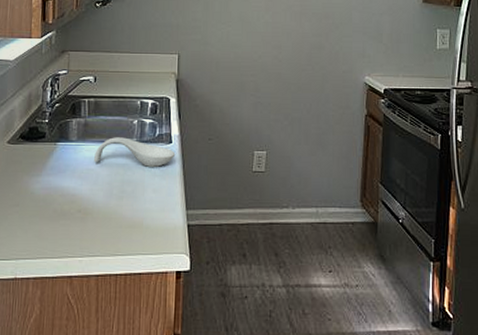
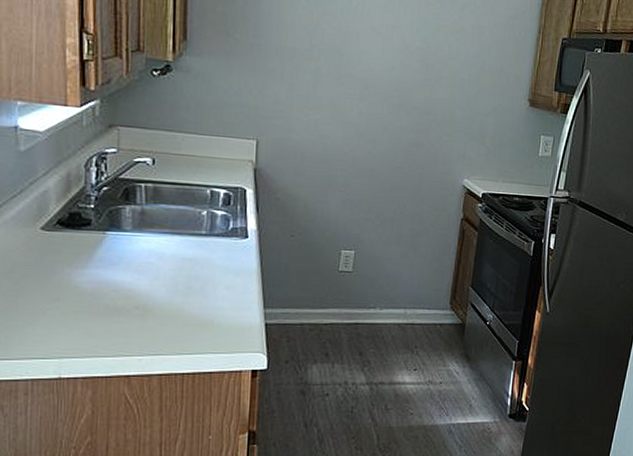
spoon rest: present [93,137,176,167] -> none [153,228,252,263]

